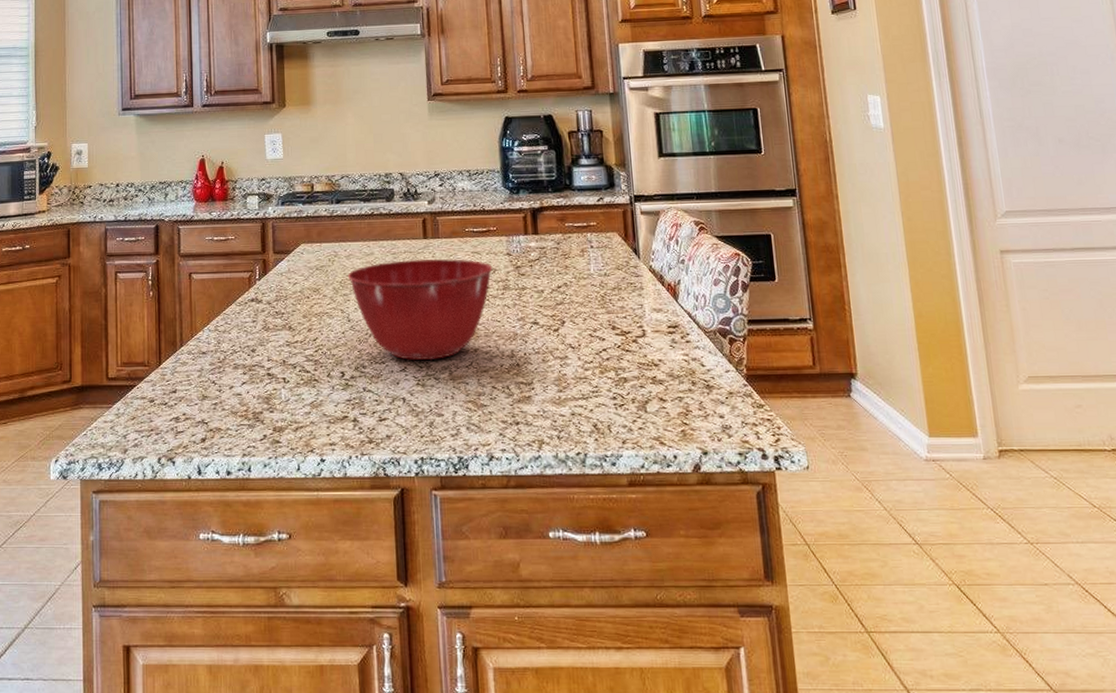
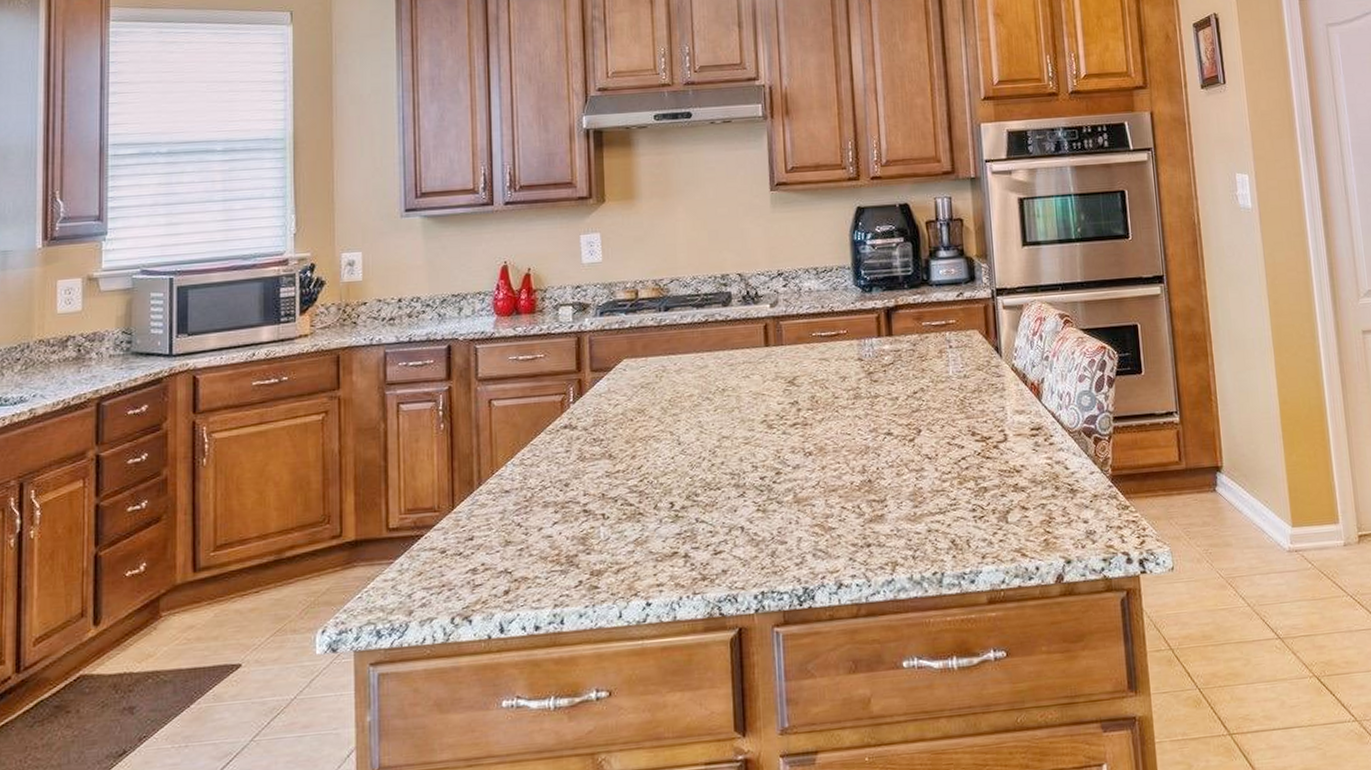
mixing bowl: present [347,259,493,361] -> none [677,367,843,484]

